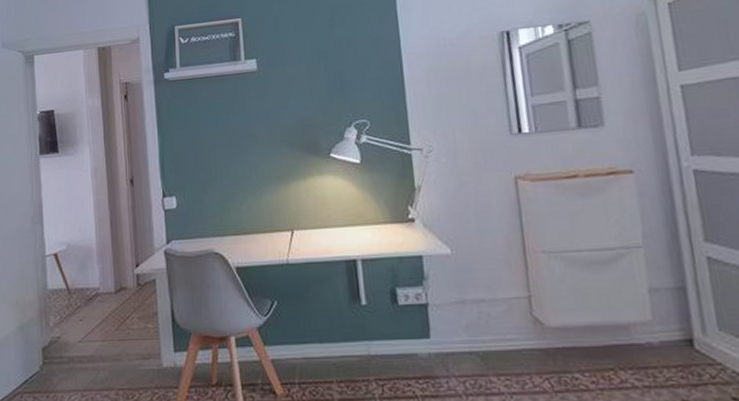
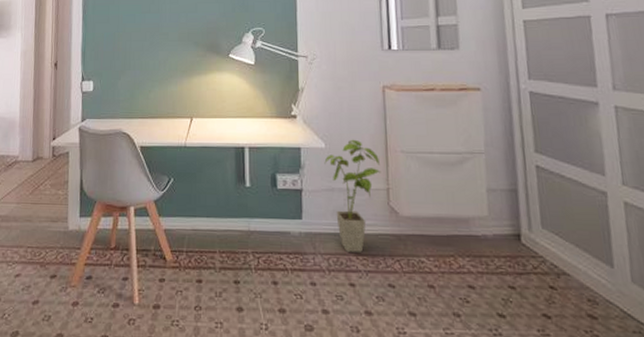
house plant: none [451,241,520,372] -> present [324,139,381,252]

